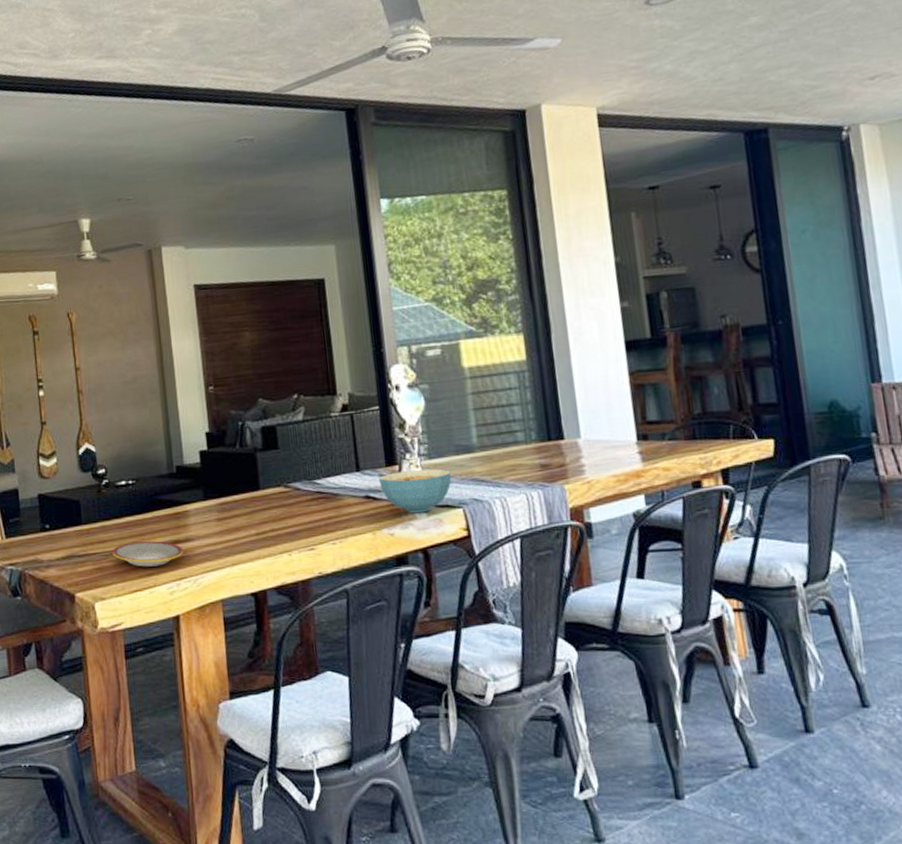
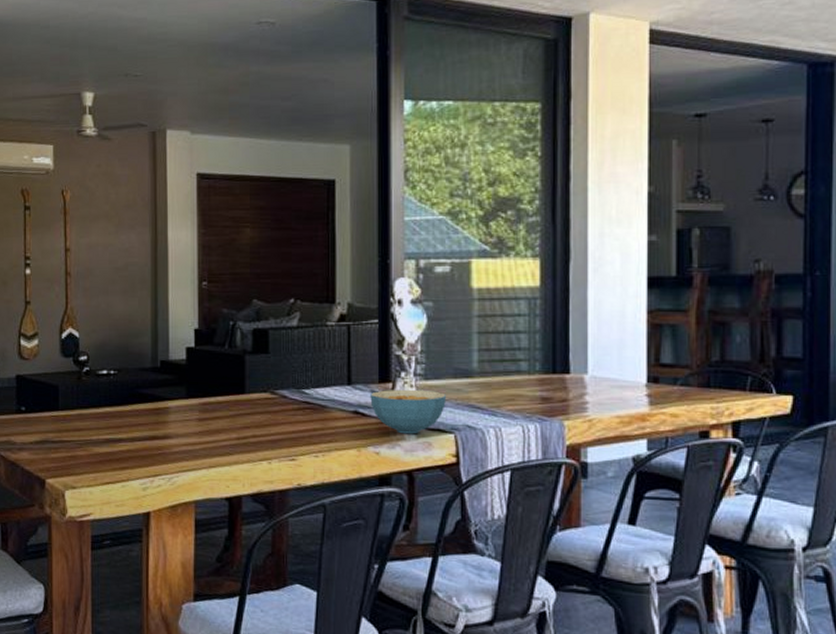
plate: present [112,540,184,567] -> none [87,433,161,461]

